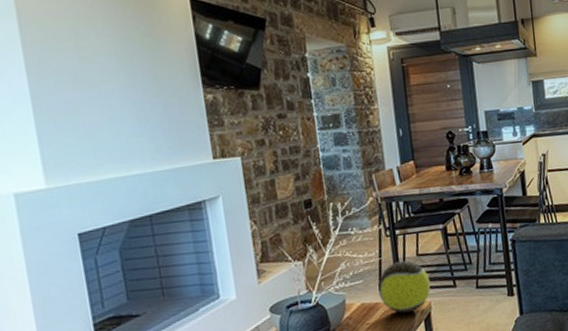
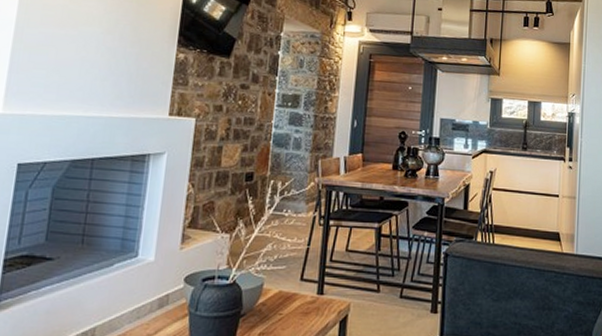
decorative ball: present [378,260,431,314] -> none [299,254,354,310]

